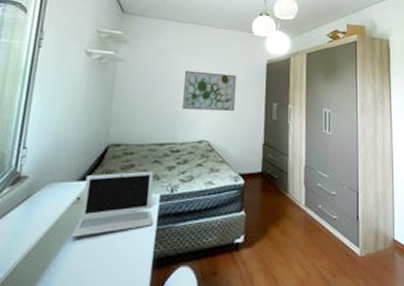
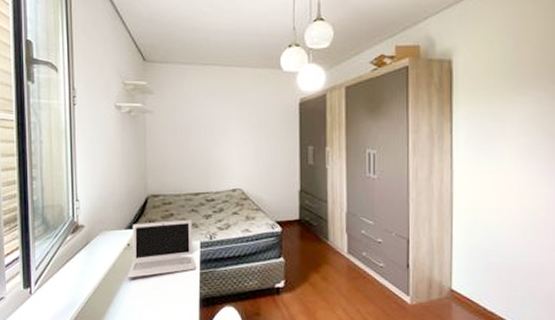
wall art: present [182,70,237,112] -> none [212,117,267,158]

